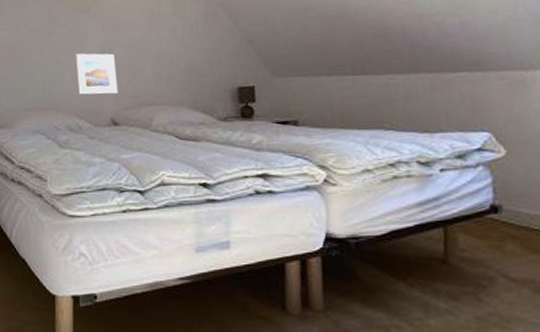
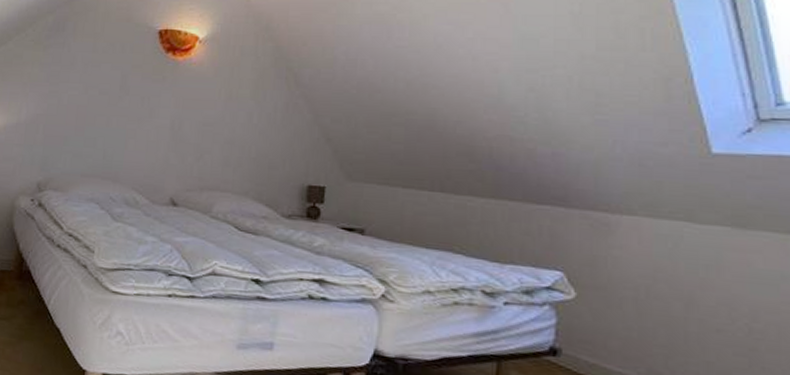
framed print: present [76,53,118,95] -> none [140,125,184,173]

